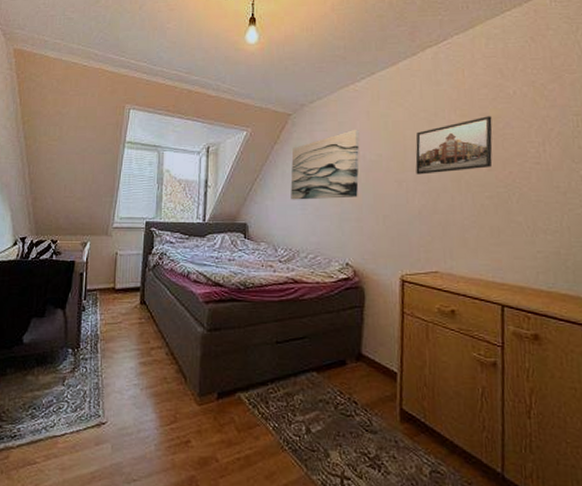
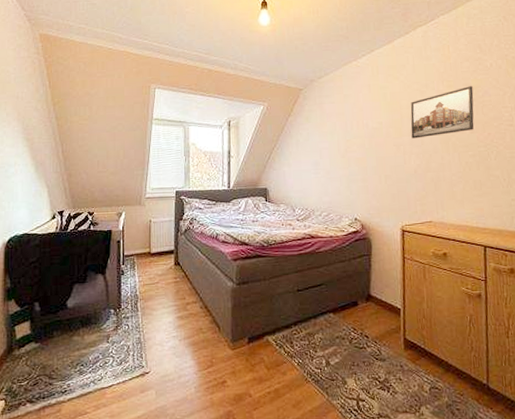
wall art: present [290,129,360,200] -> none [304,100,363,166]

